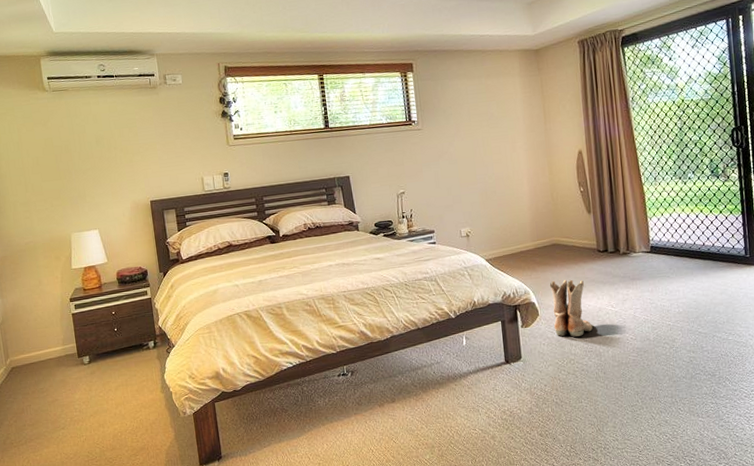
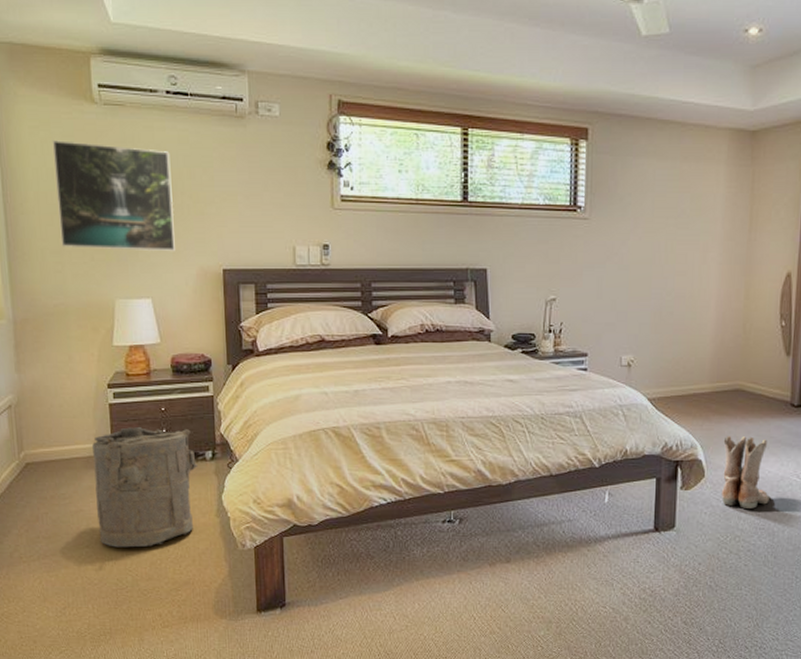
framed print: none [16,119,113,199] -> present [52,140,175,252]
laundry hamper: none [61,326,144,427] -> present [92,427,198,548]

